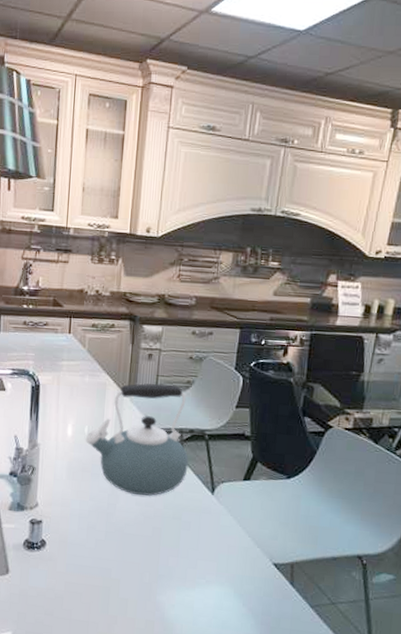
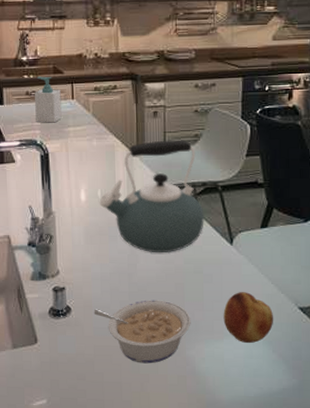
soap bottle: none [30,307,59,355] -> present [35,76,62,123]
legume: none [68,541,165,606] -> present [93,300,191,364]
fruit: none [197,542,248,594] -> present [223,292,274,343]

